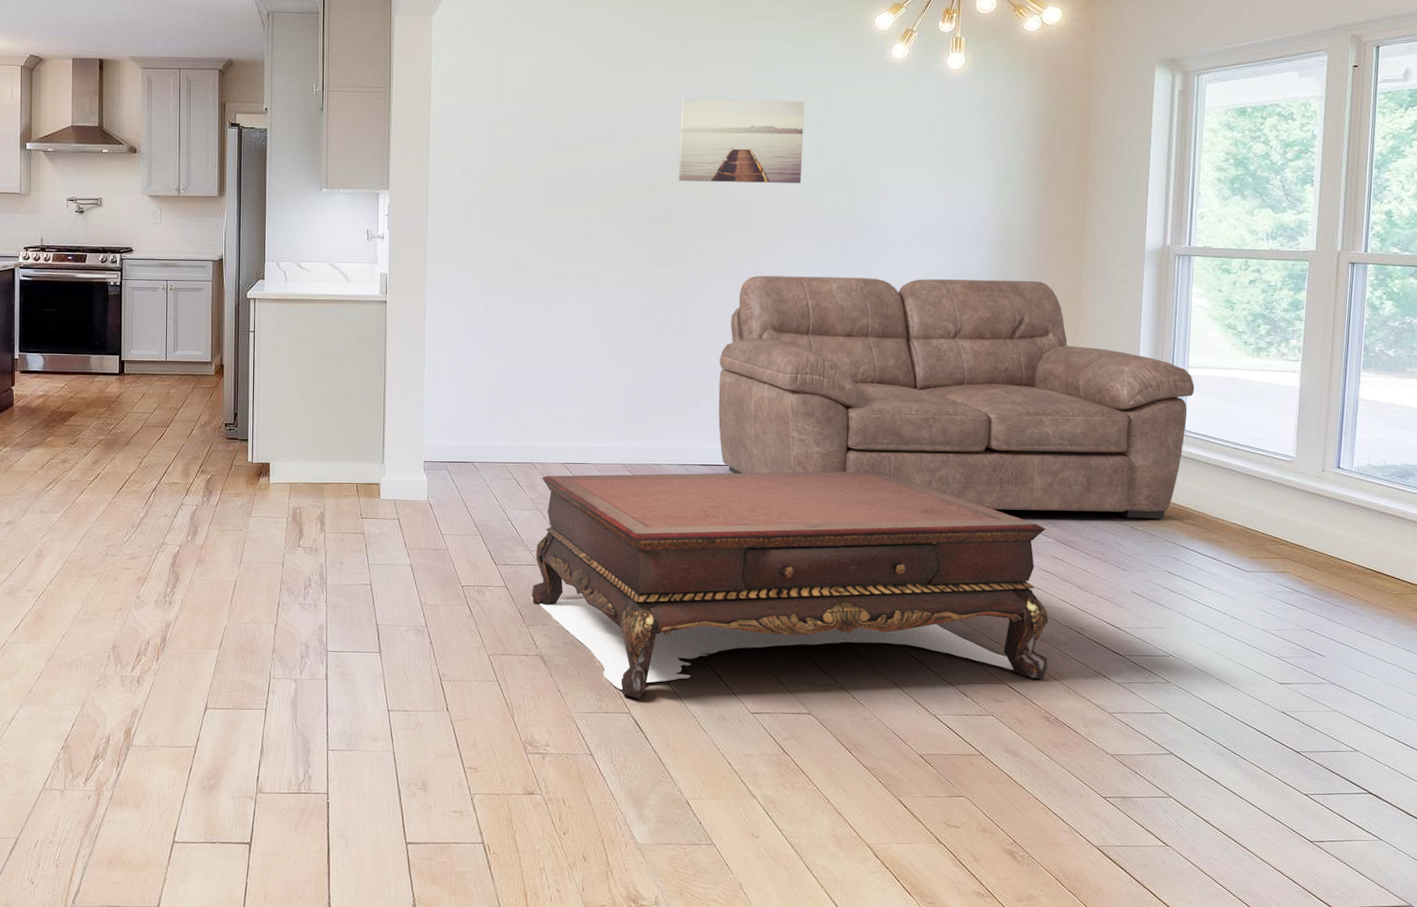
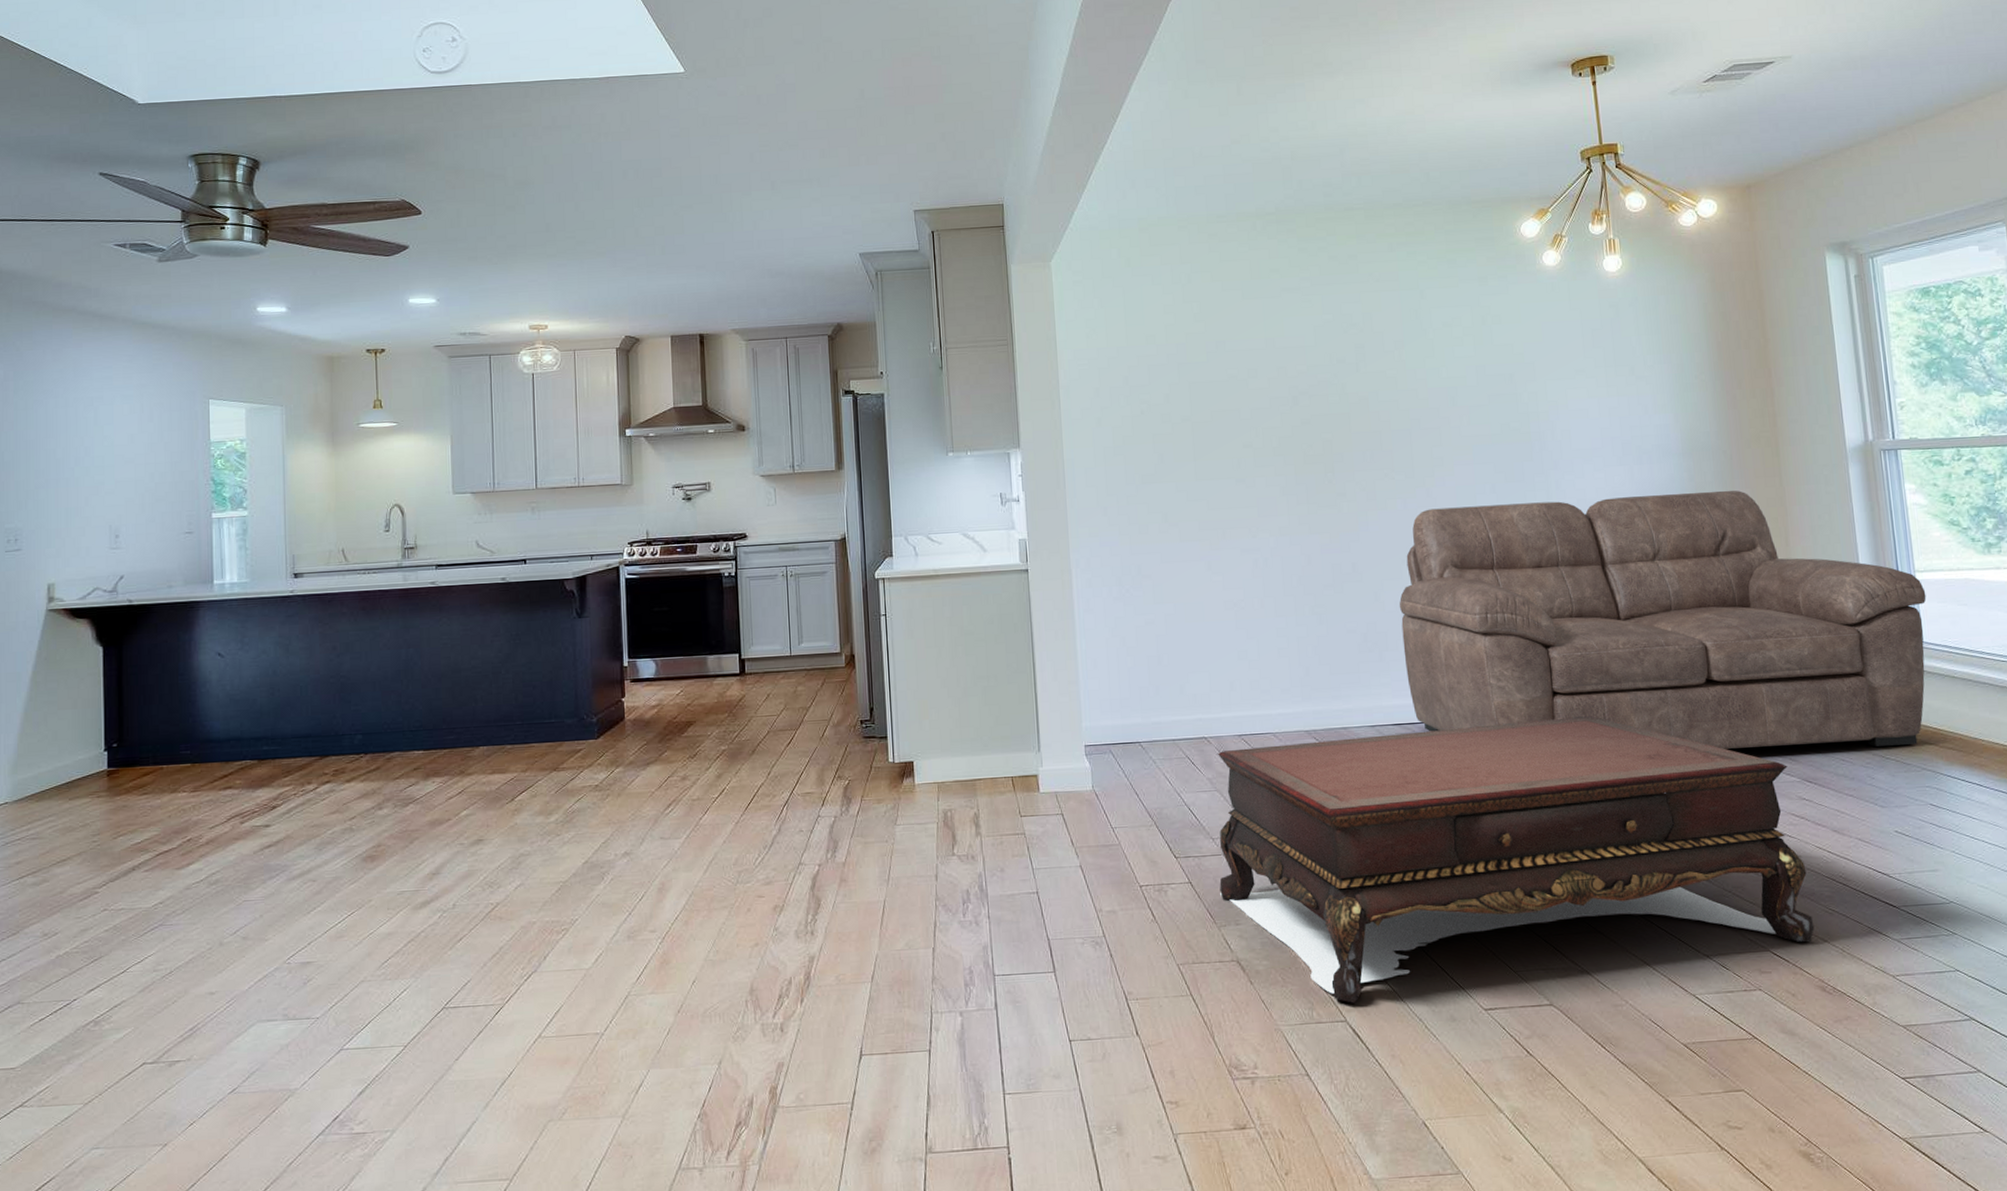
wall art: present [678,98,804,183] -> none [1325,318,1464,413]

